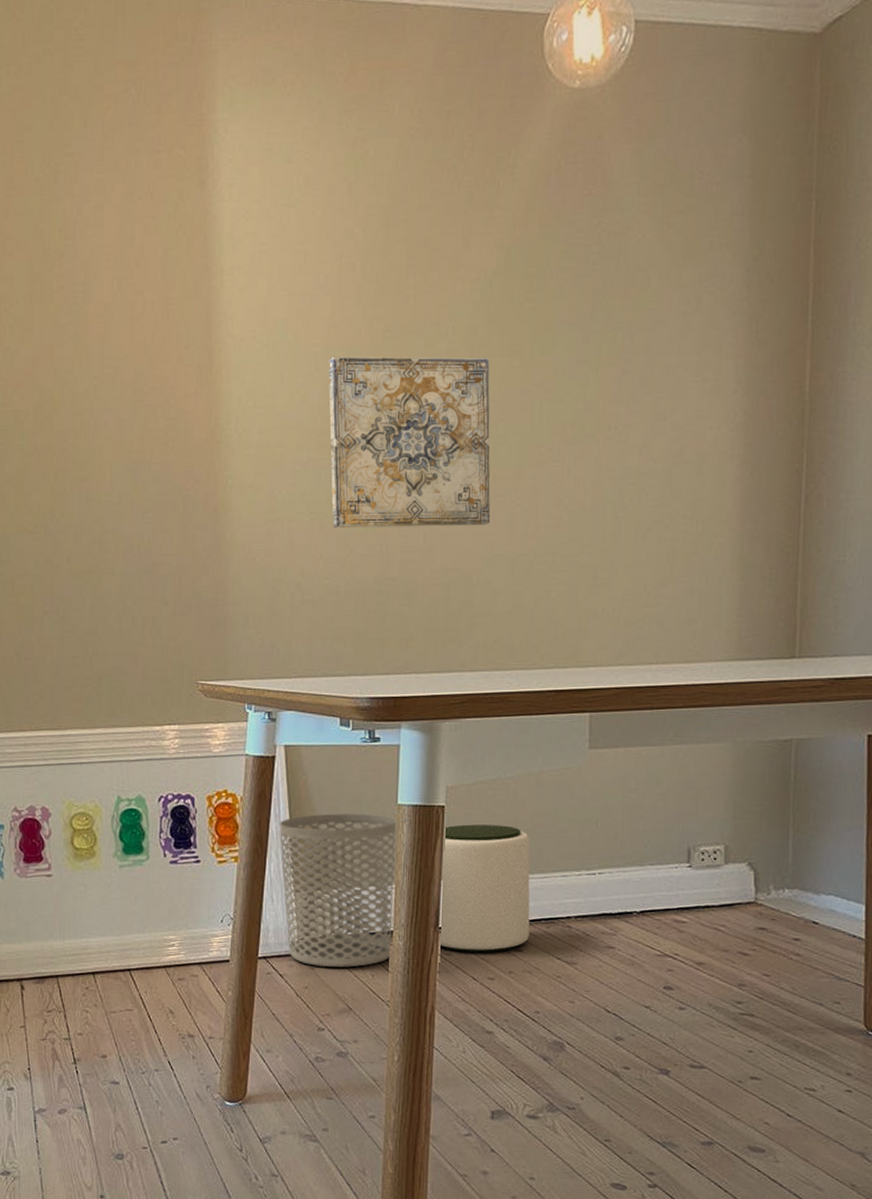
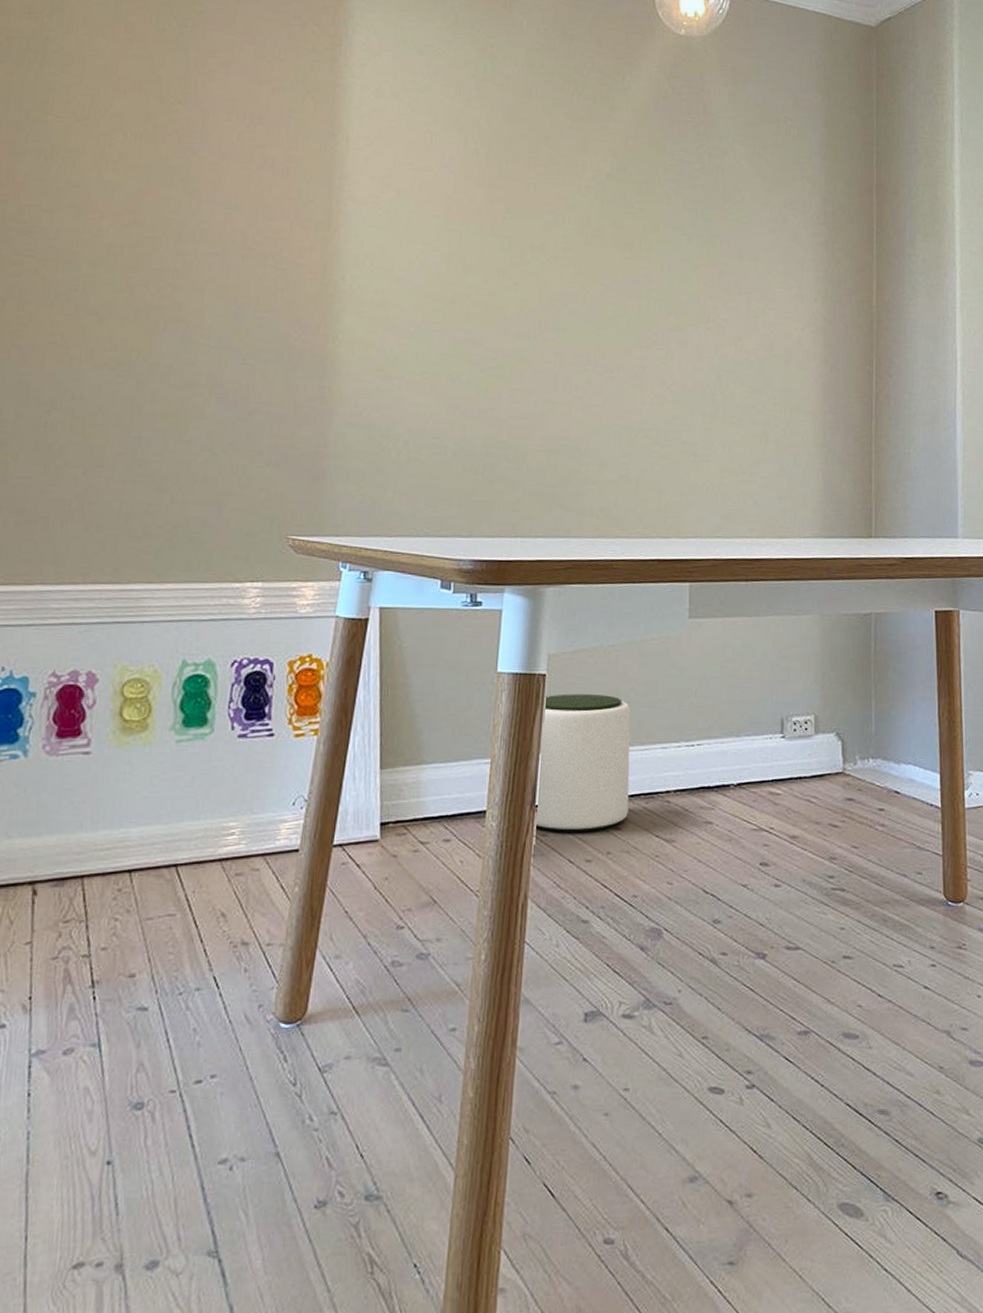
waste bin: present [279,813,397,968] -> none [367,681,496,854]
wall art: present [328,356,491,527] -> none [444,228,602,398]

